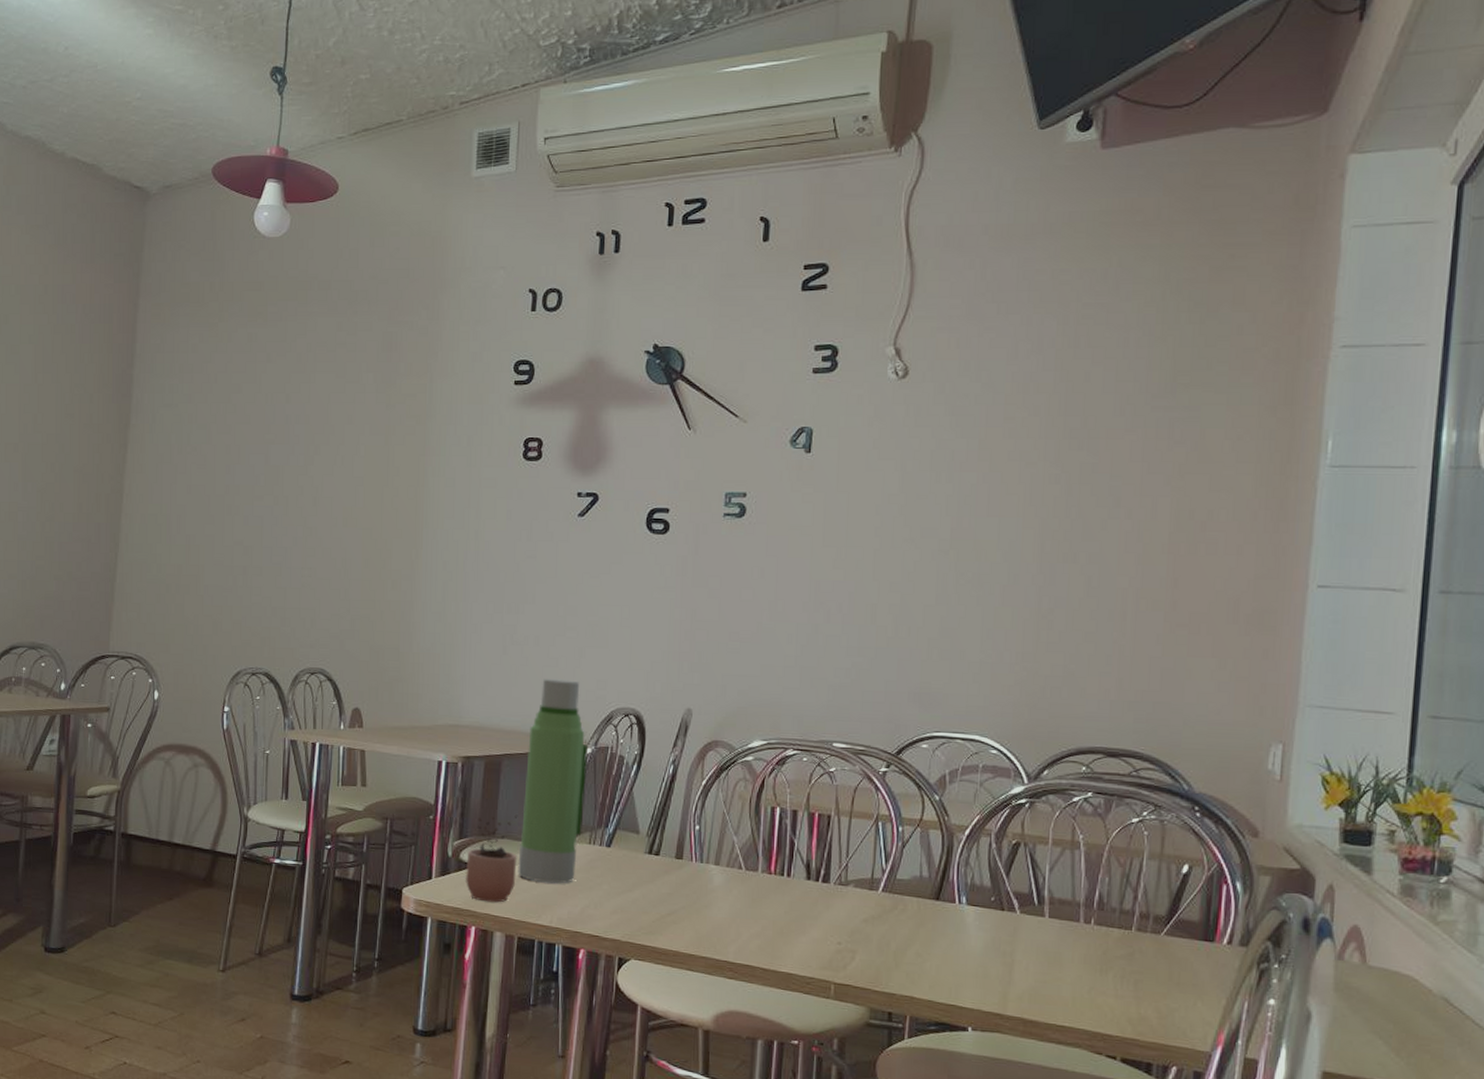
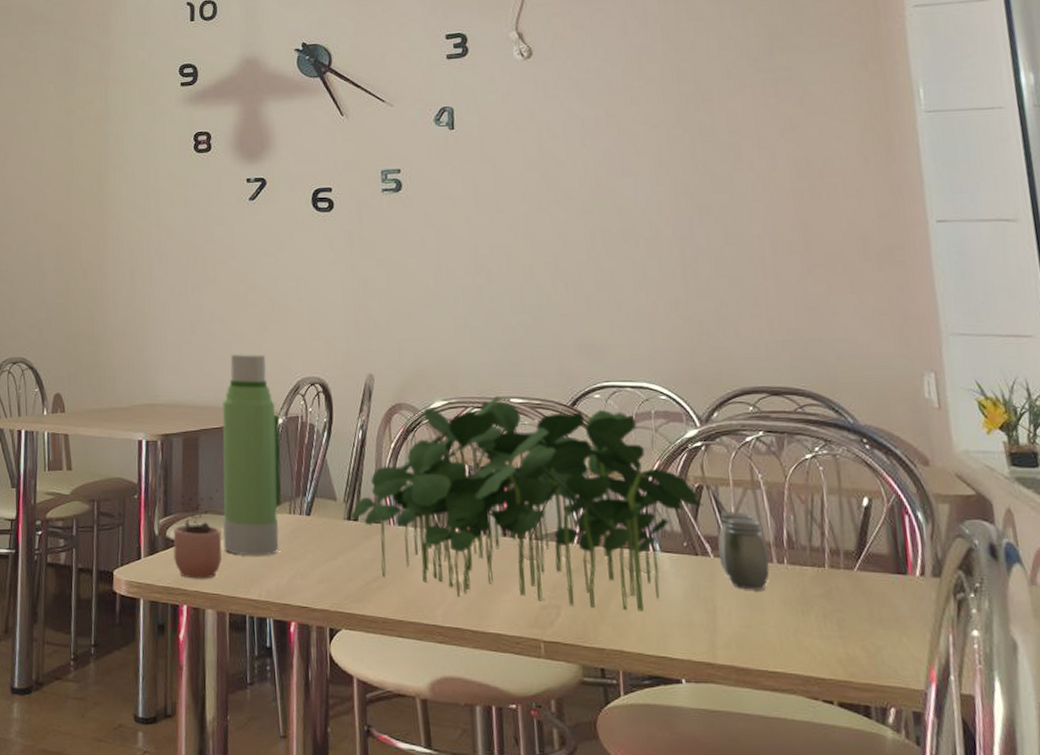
plant: none [652,739,1018,961] -> present [350,396,704,611]
salt and pepper shaker: none [1026,869,1076,948] -> present [718,511,770,590]

